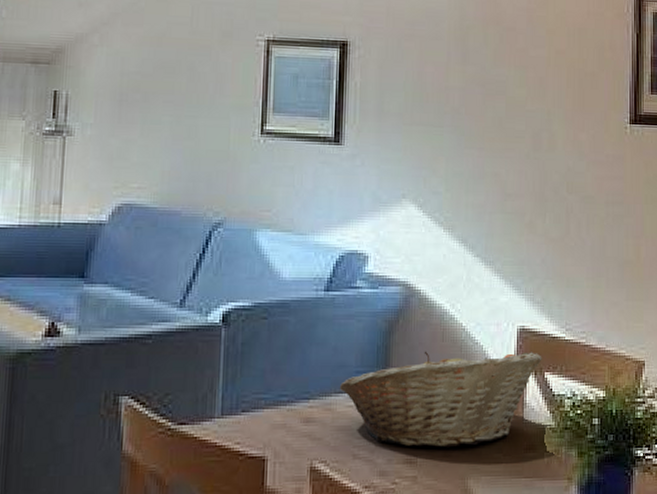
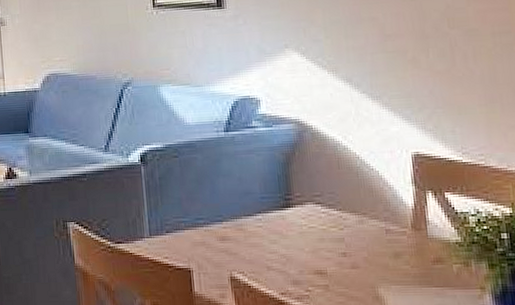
fruit basket: present [339,351,542,448] -> none [247,175,441,261]

